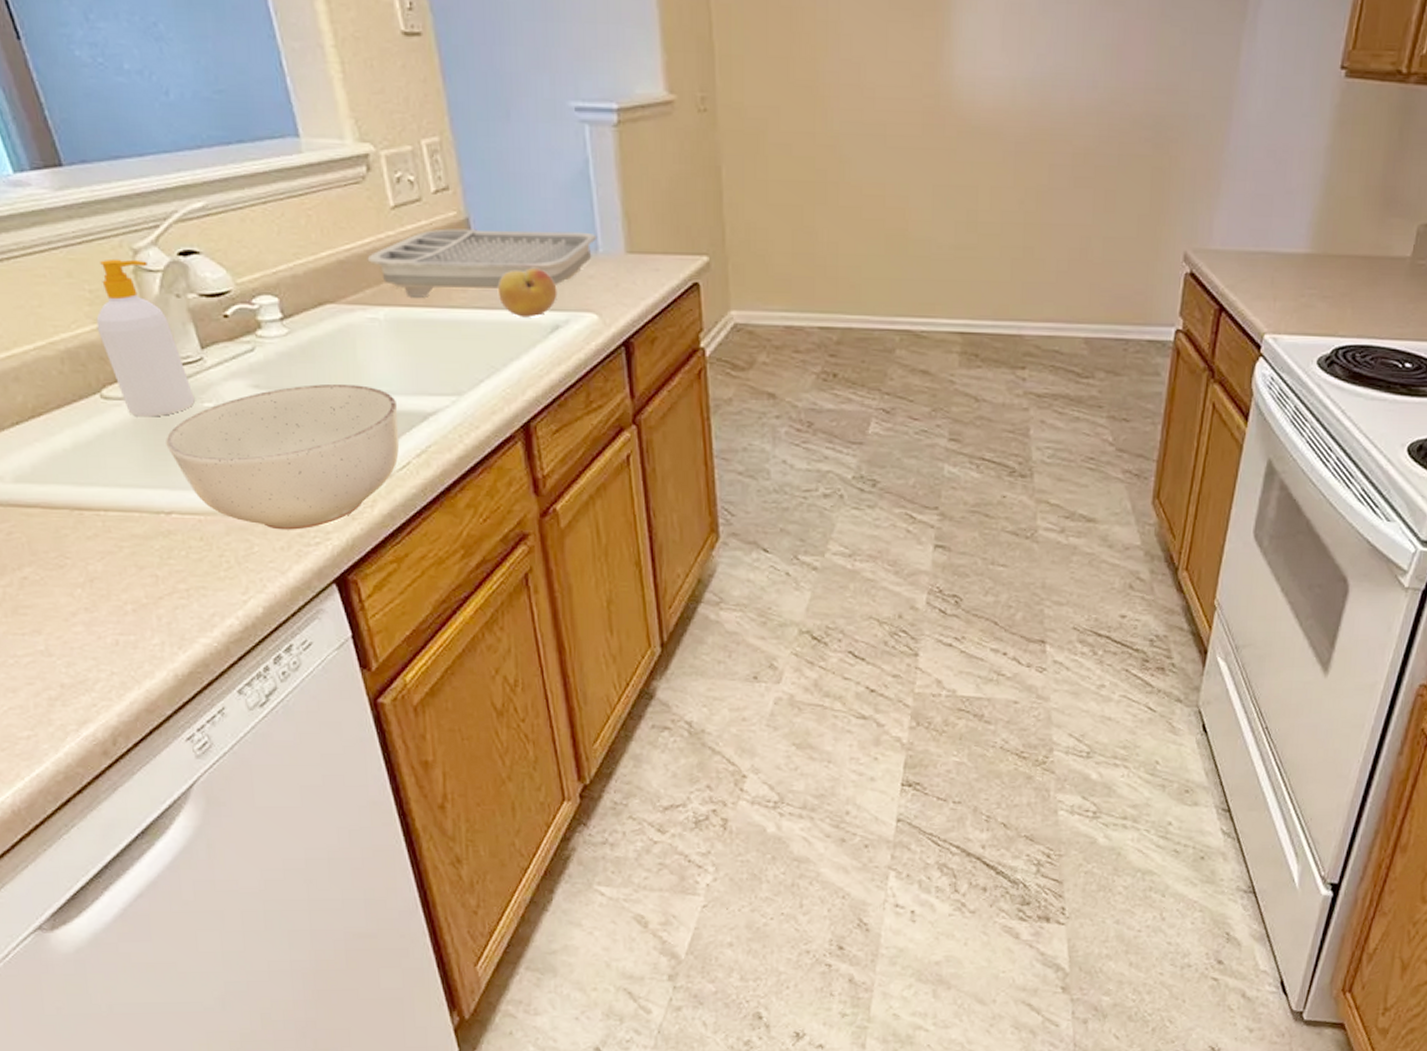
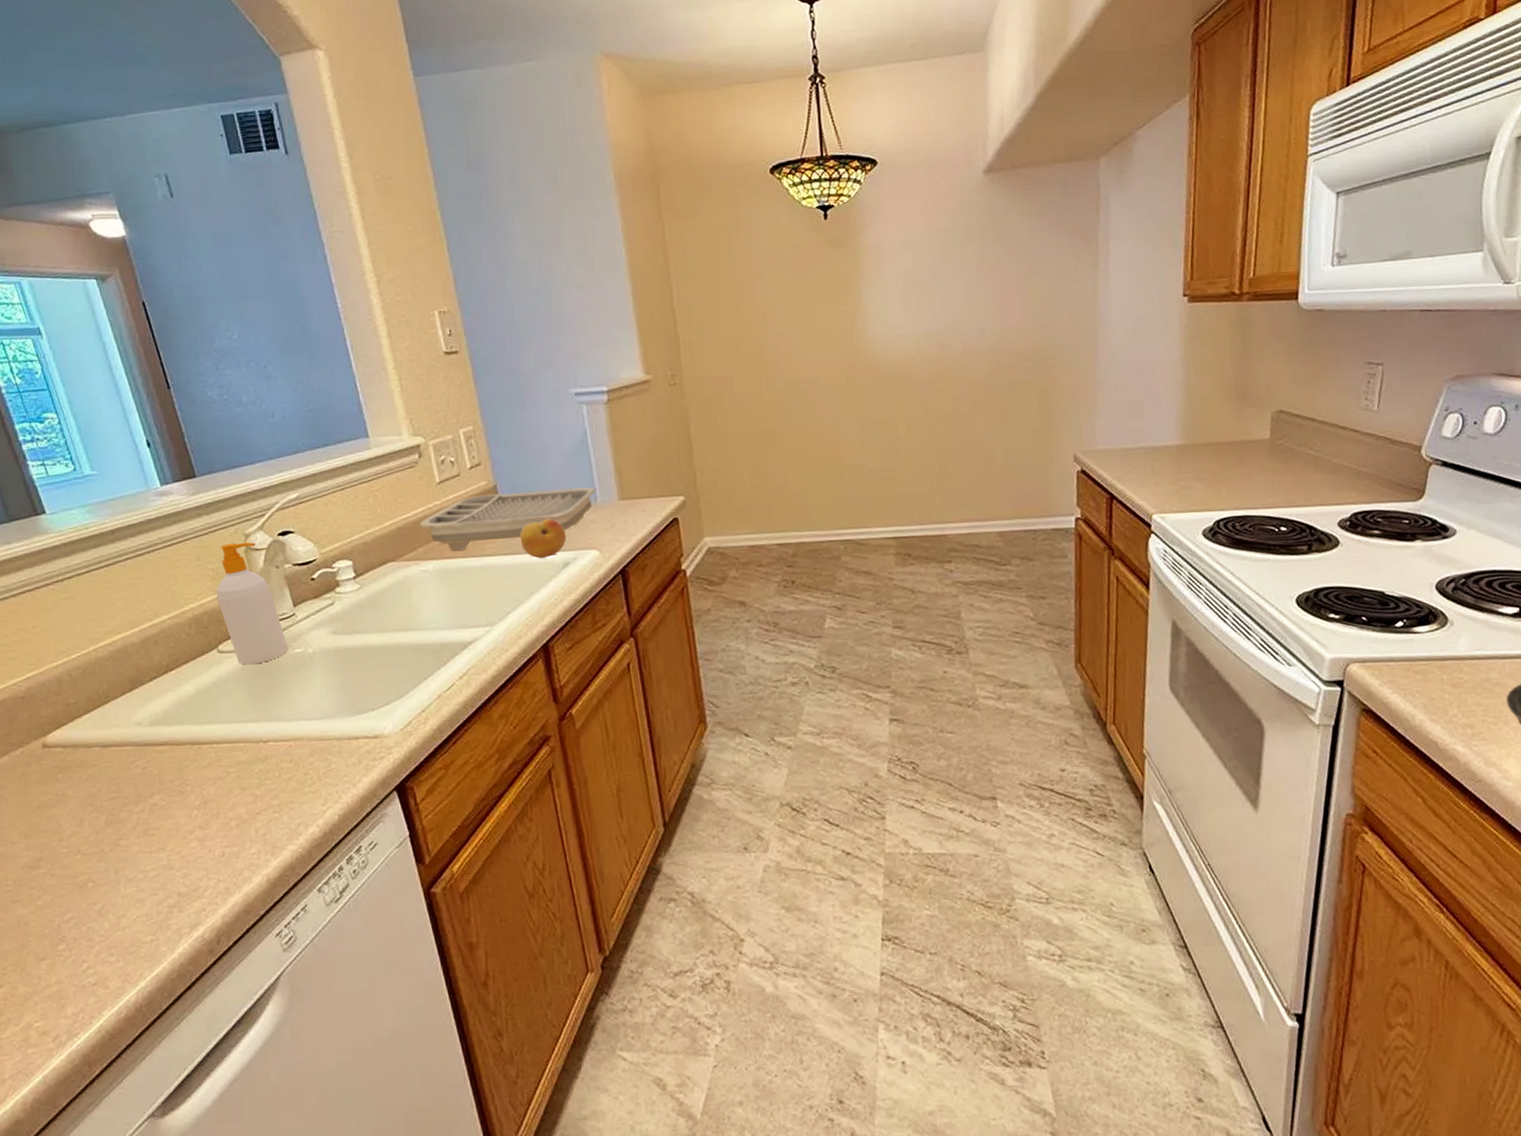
bowl: present [166,384,400,530] -> none [265,624,446,749]

